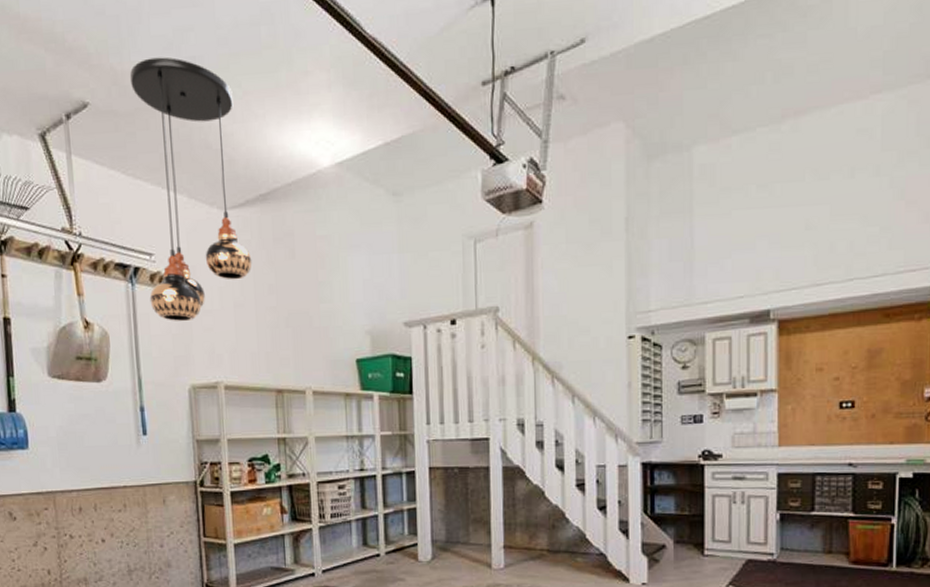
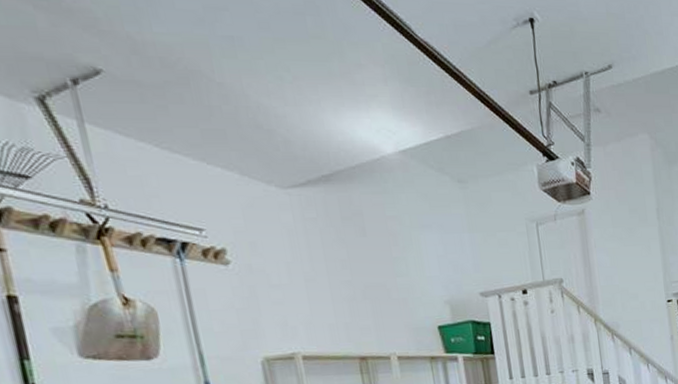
light fixture: present [129,57,253,322] -> none [152,31,321,296]

